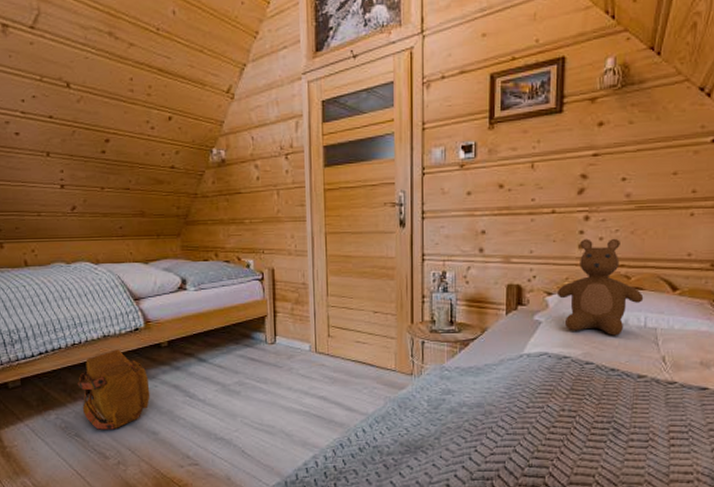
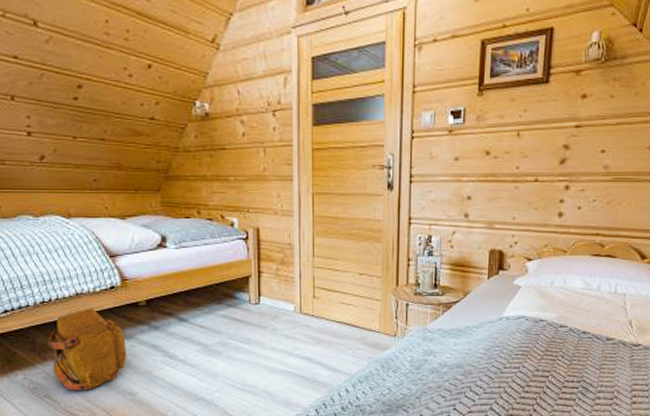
teddy bear: present [556,238,644,336] -> none [536,207,616,301]

